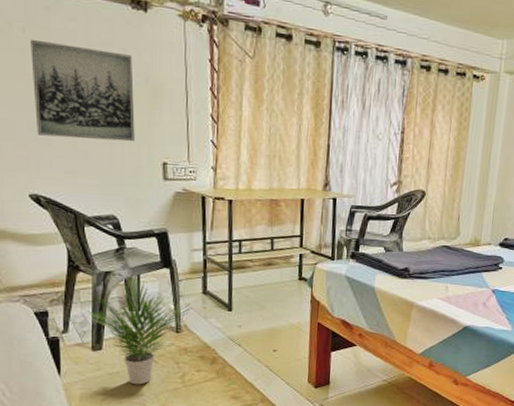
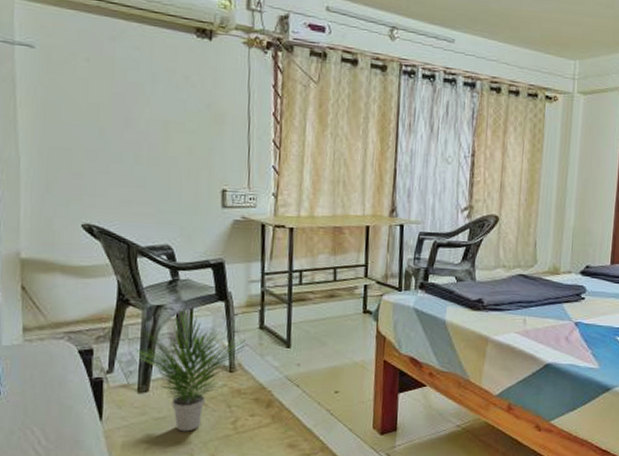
wall art: present [30,39,135,142] -> none [93,68,195,169]

